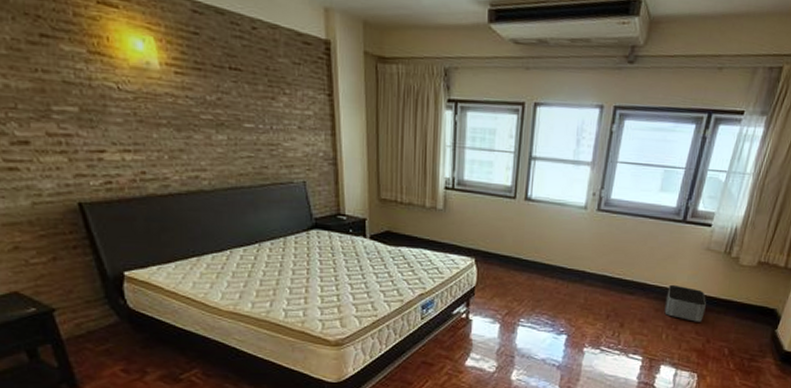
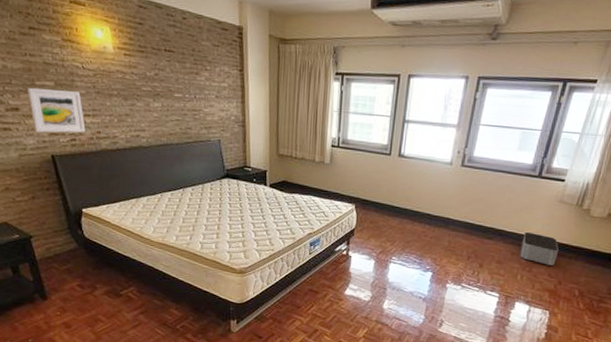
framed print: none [39,113,125,174] -> present [26,87,86,133]

